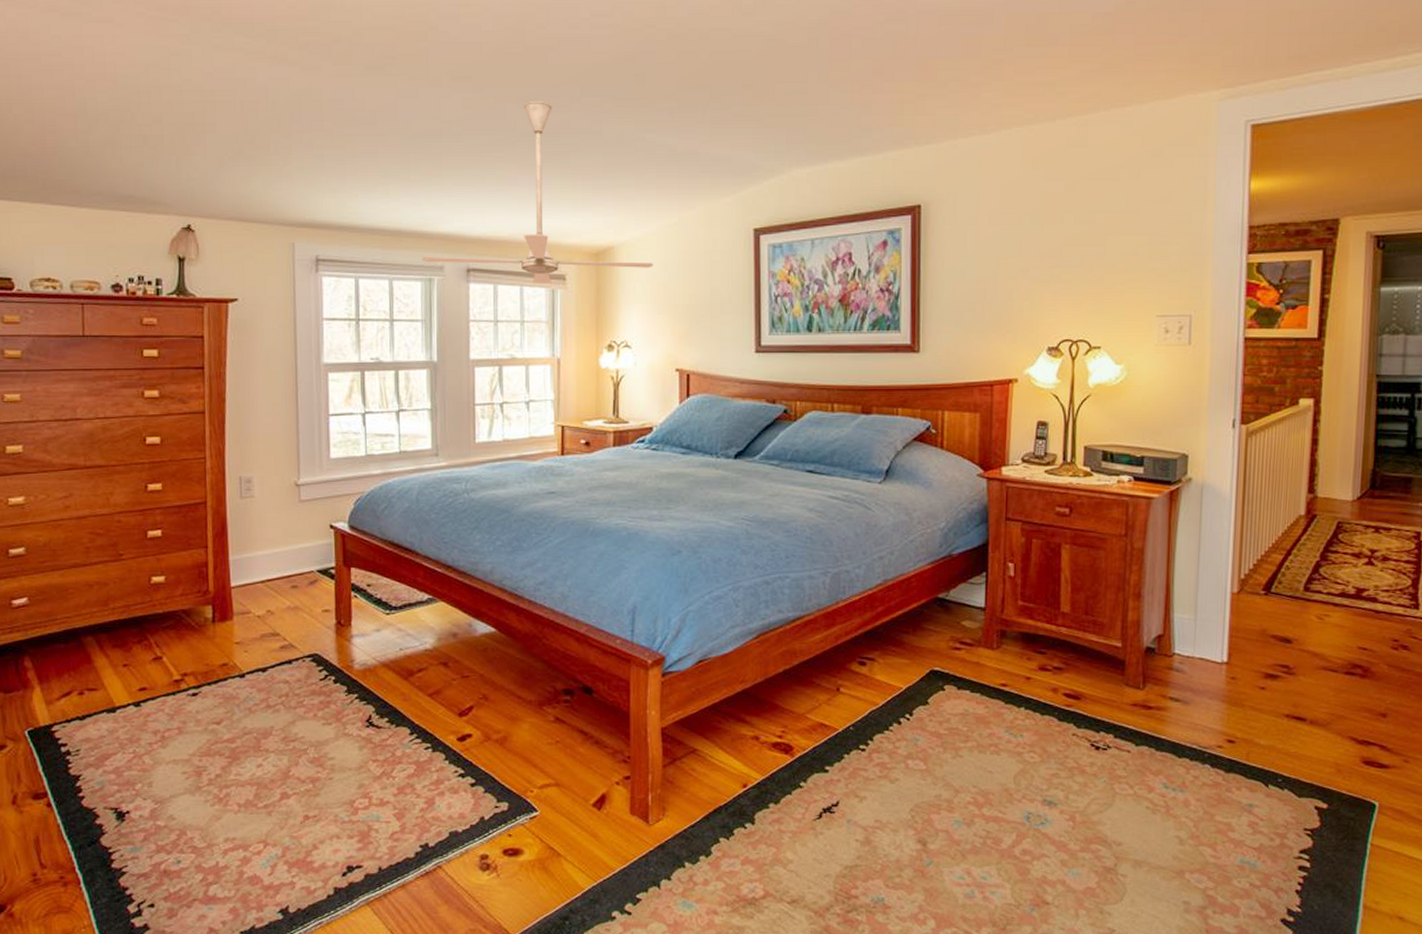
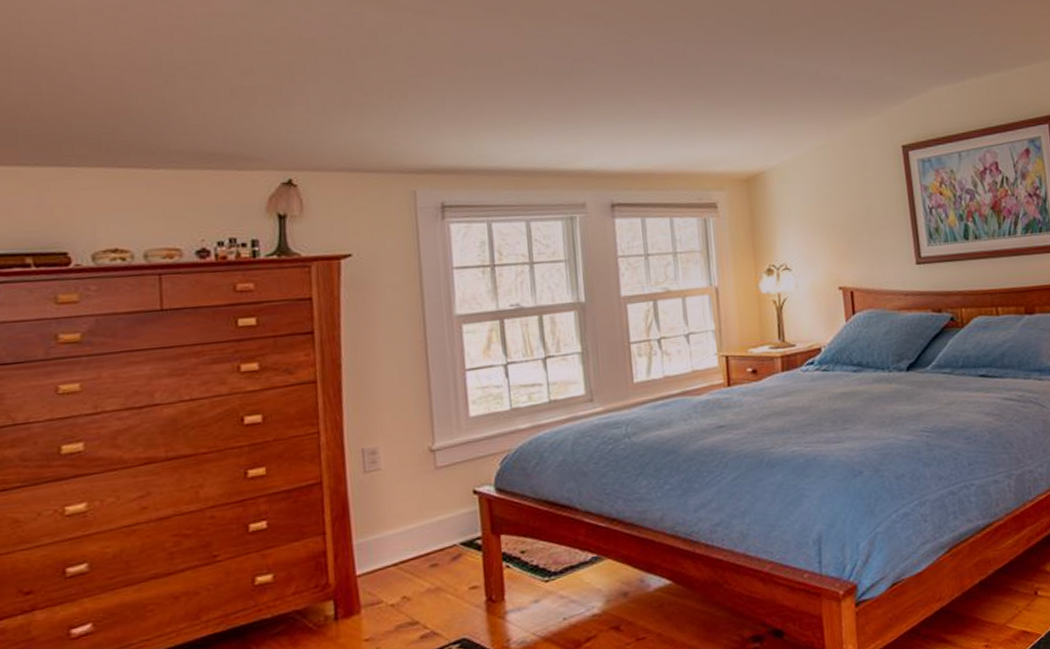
ceiling fan: present [422,100,653,284] -> none [561,34,806,214]

